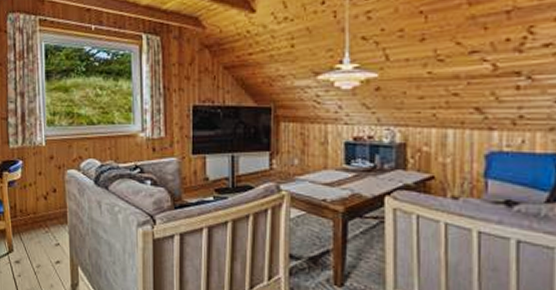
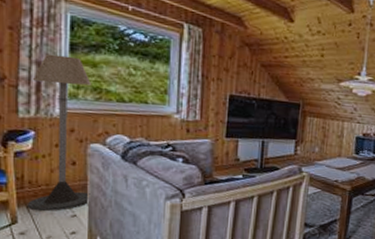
floor lamp: none [18,84,70,240] -> present [27,54,91,212]

